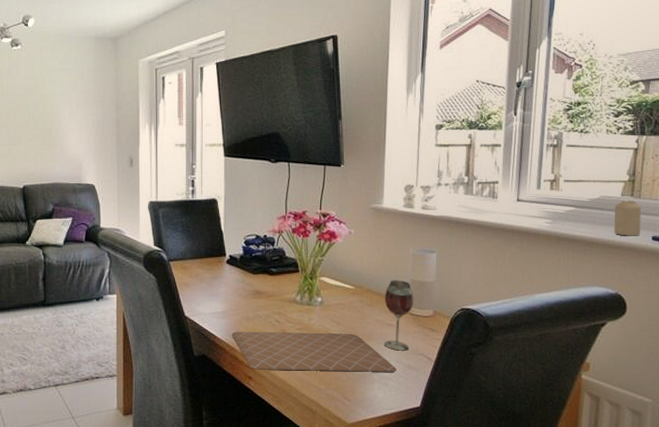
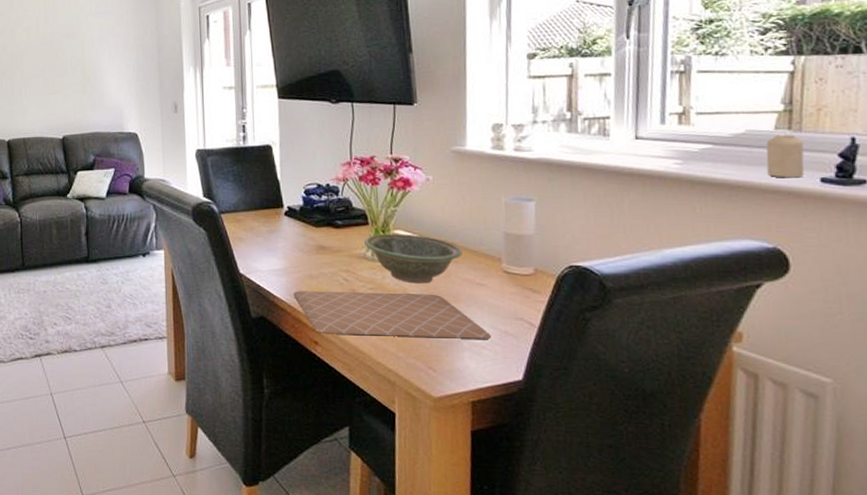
bowl: none [295,280,376,324] -> present [365,234,463,284]
wineglass: present [385,280,414,351] -> none [473,233,510,315]

